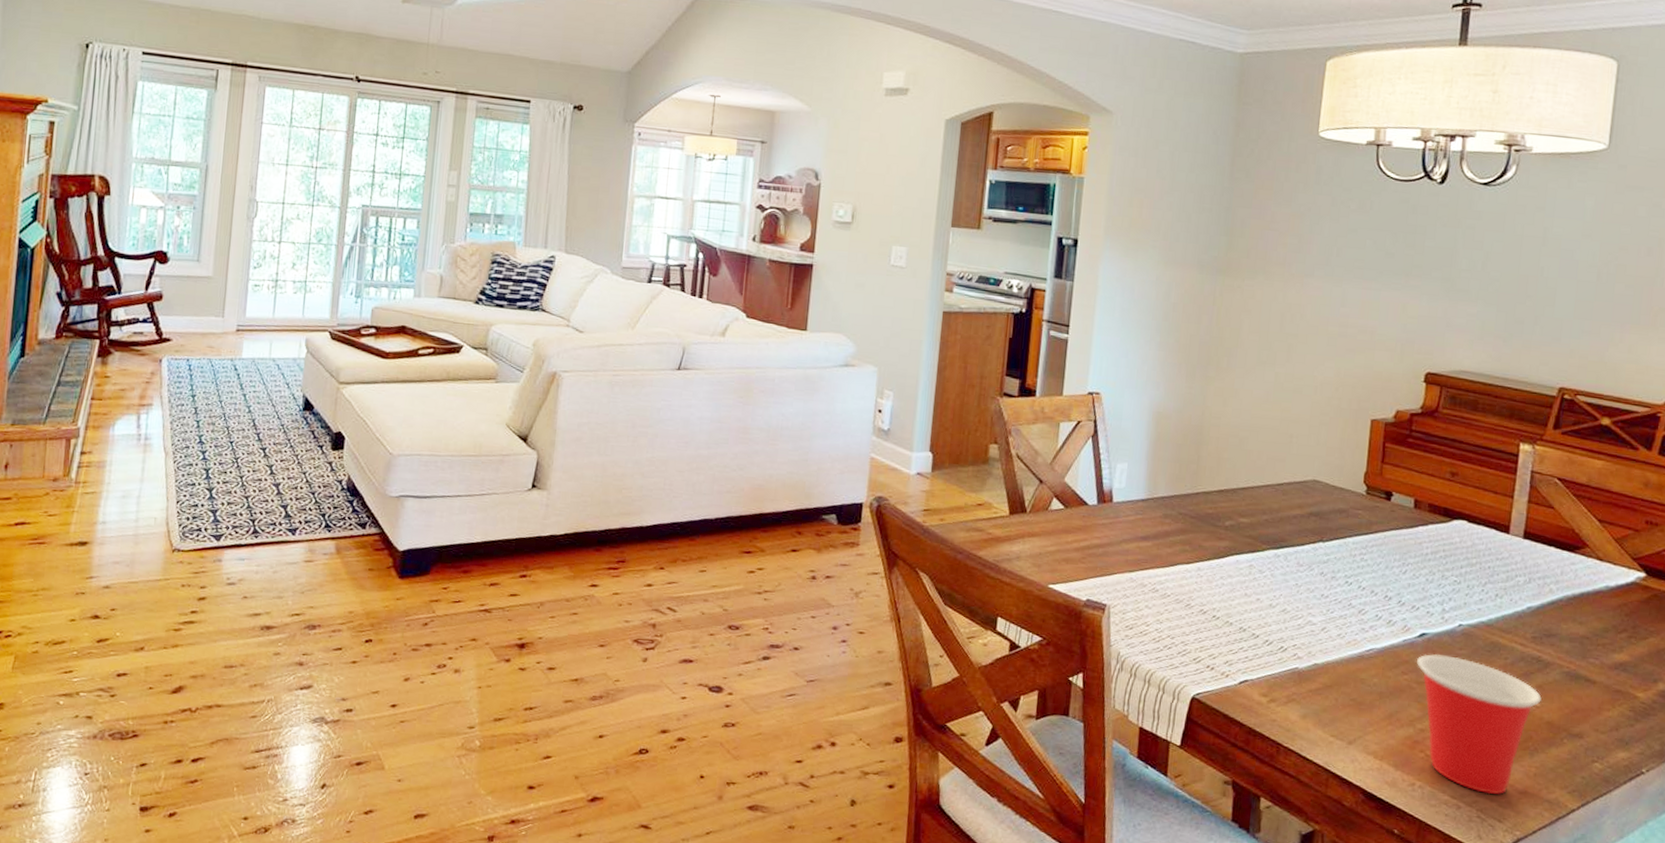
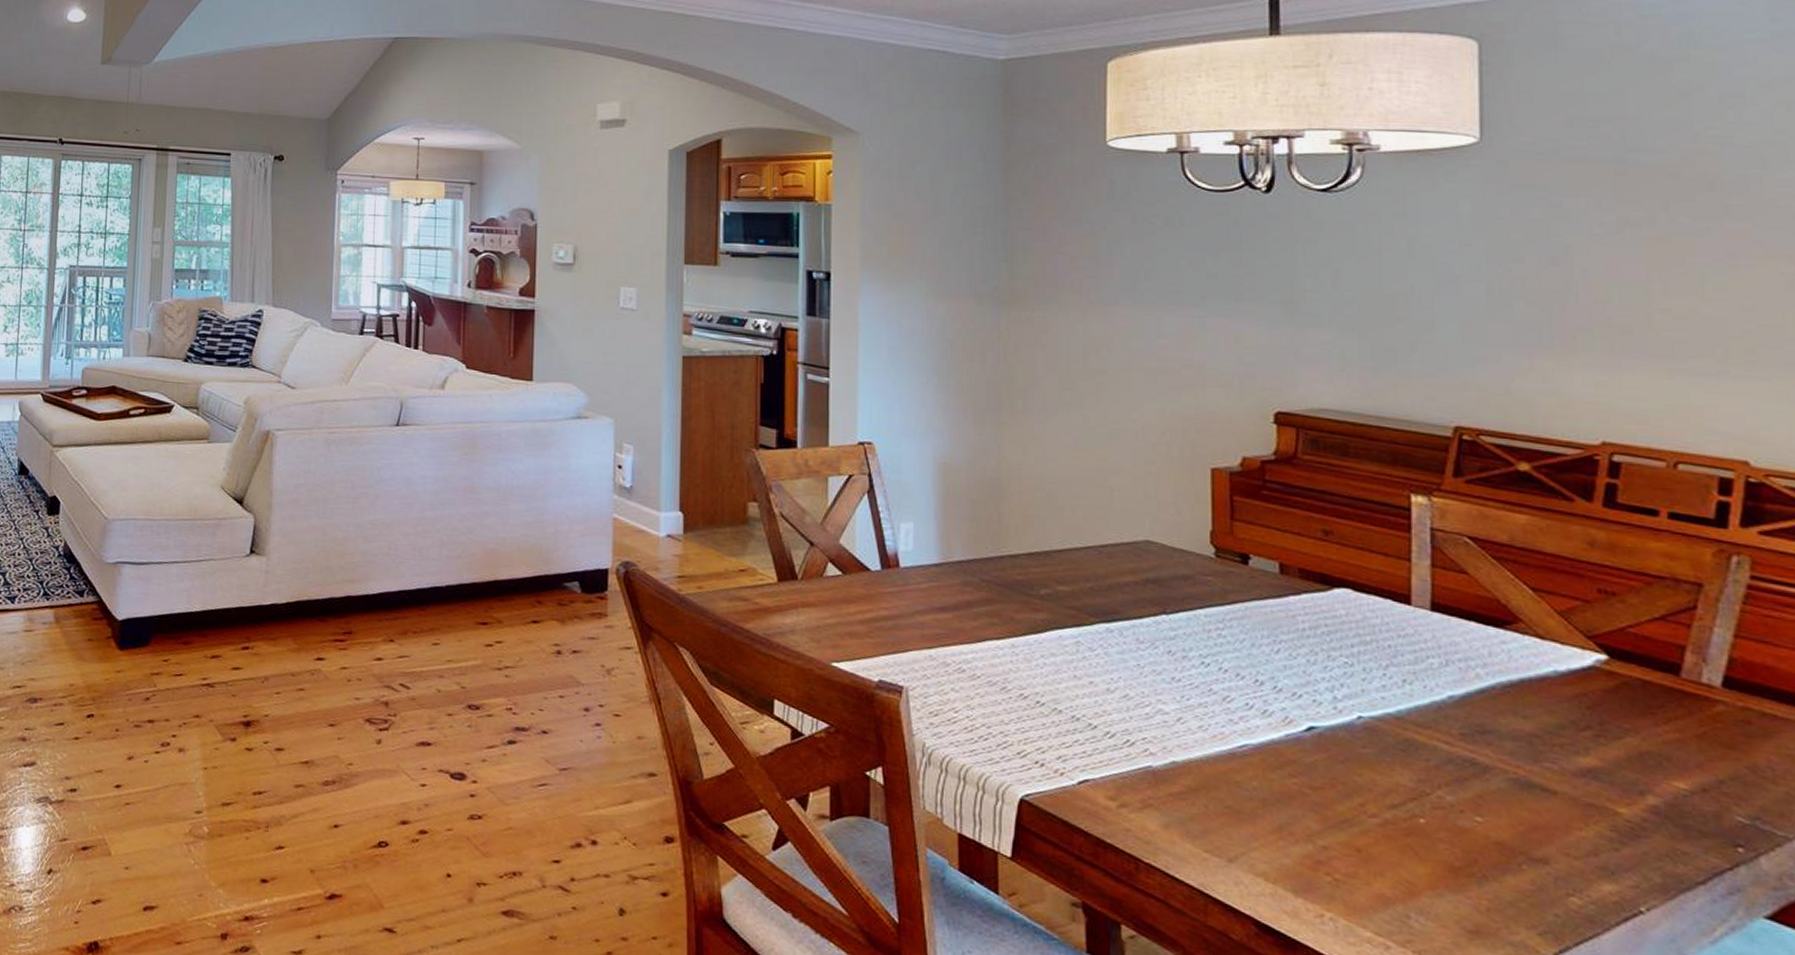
cup: present [1417,654,1542,795] -> none [1307,752,1484,933]

